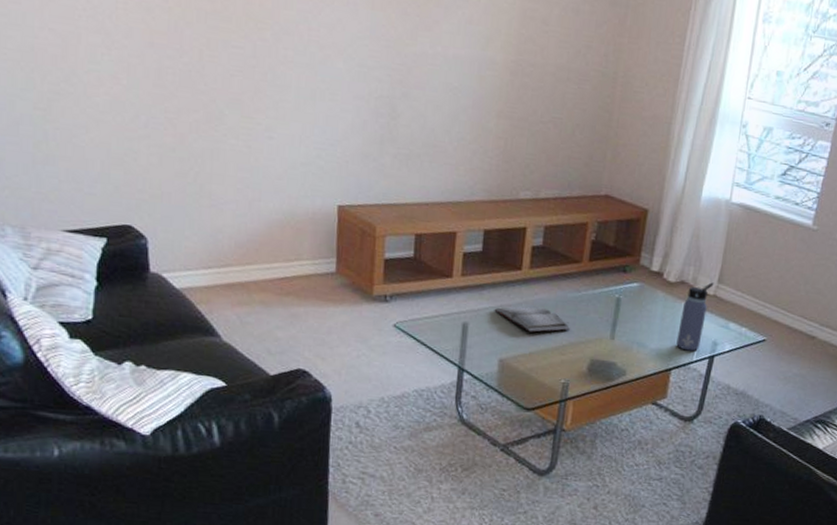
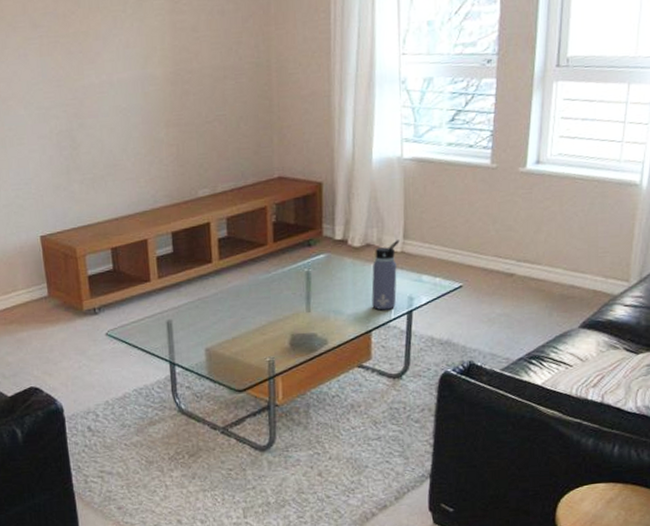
hardback book: present [494,306,570,333] -> none [193,293,266,319]

